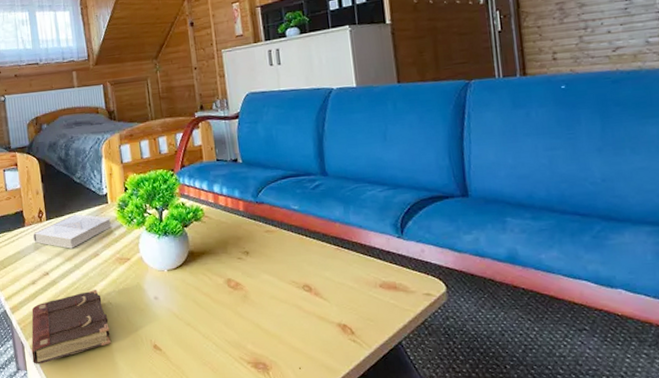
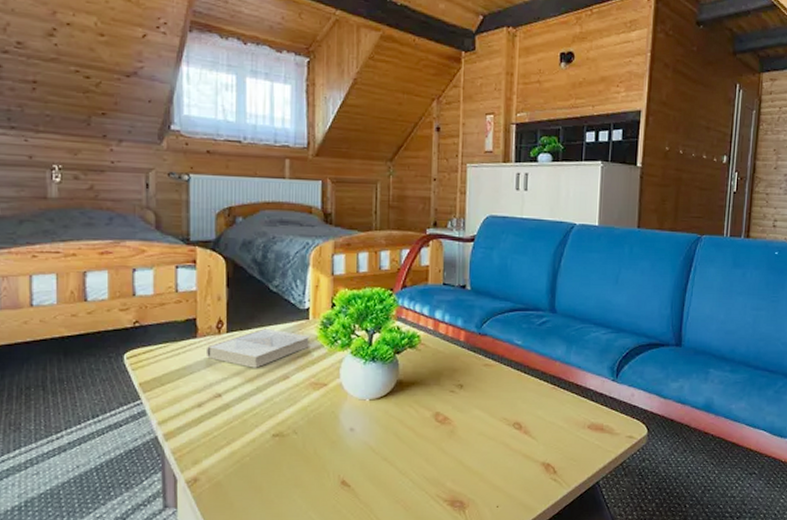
book: present [31,289,111,364] -> none [186,416,291,501]

